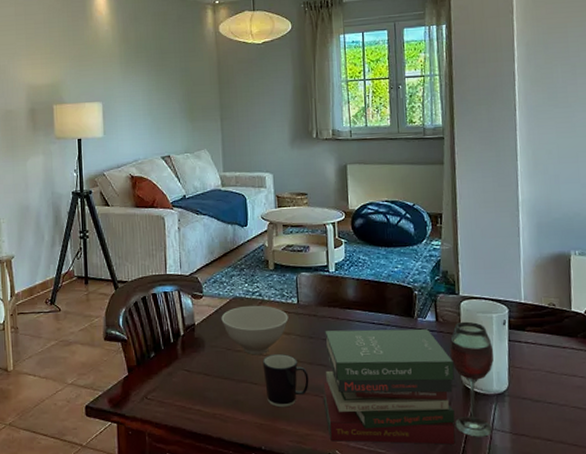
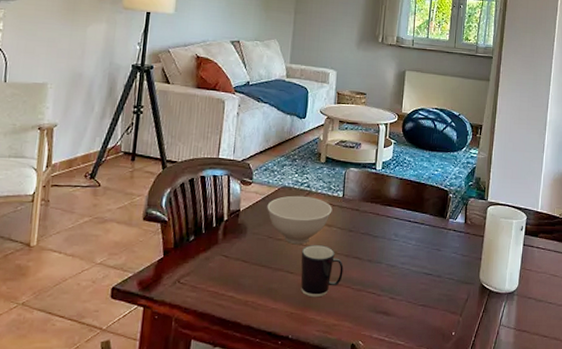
books: present [323,329,456,445] -> none [354,225,476,338]
wineglass: present [449,321,494,437] -> none [469,225,510,332]

